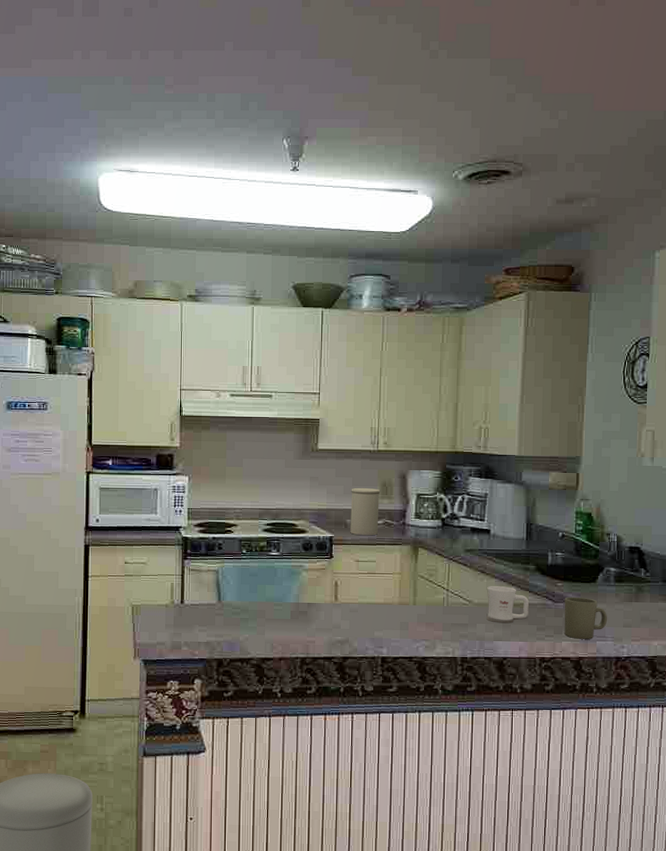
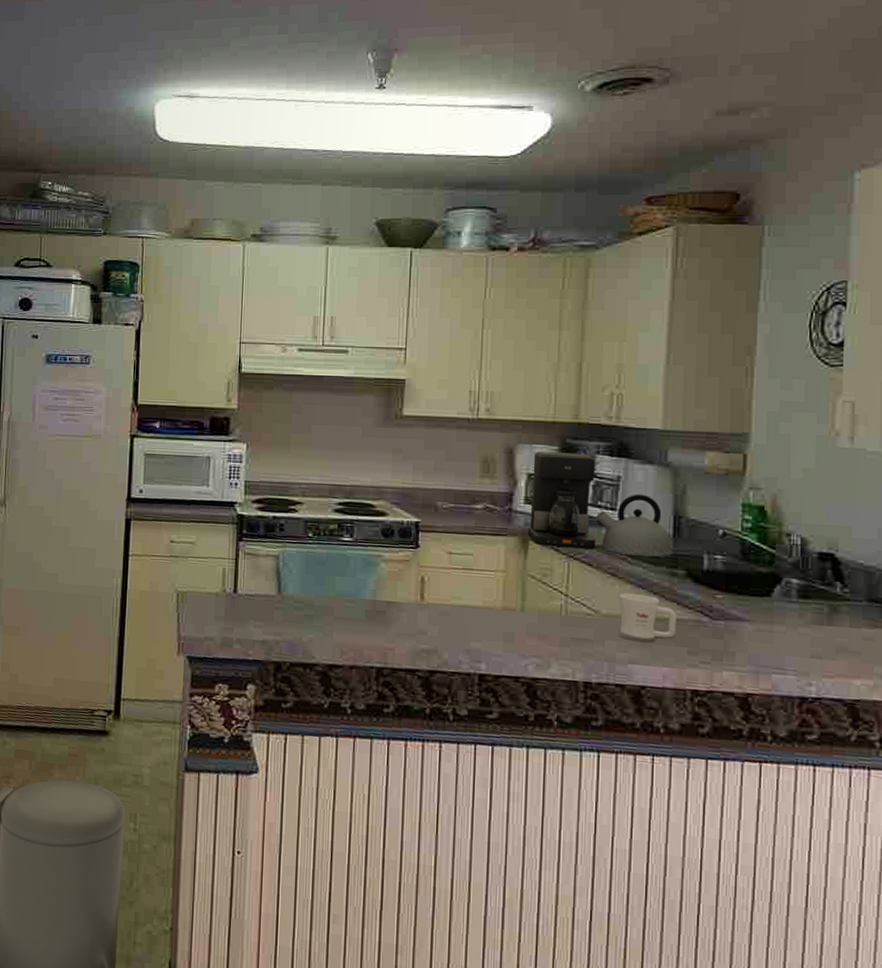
canister: present [350,487,381,536] -> none [441,463,481,523]
coffee maker: none [418,476,469,553] -> present [528,451,595,550]
kettle: none [468,507,527,557] -> present [595,494,674,558]
mug: present [564,596,608,639] -> none [725,613,788,671]

